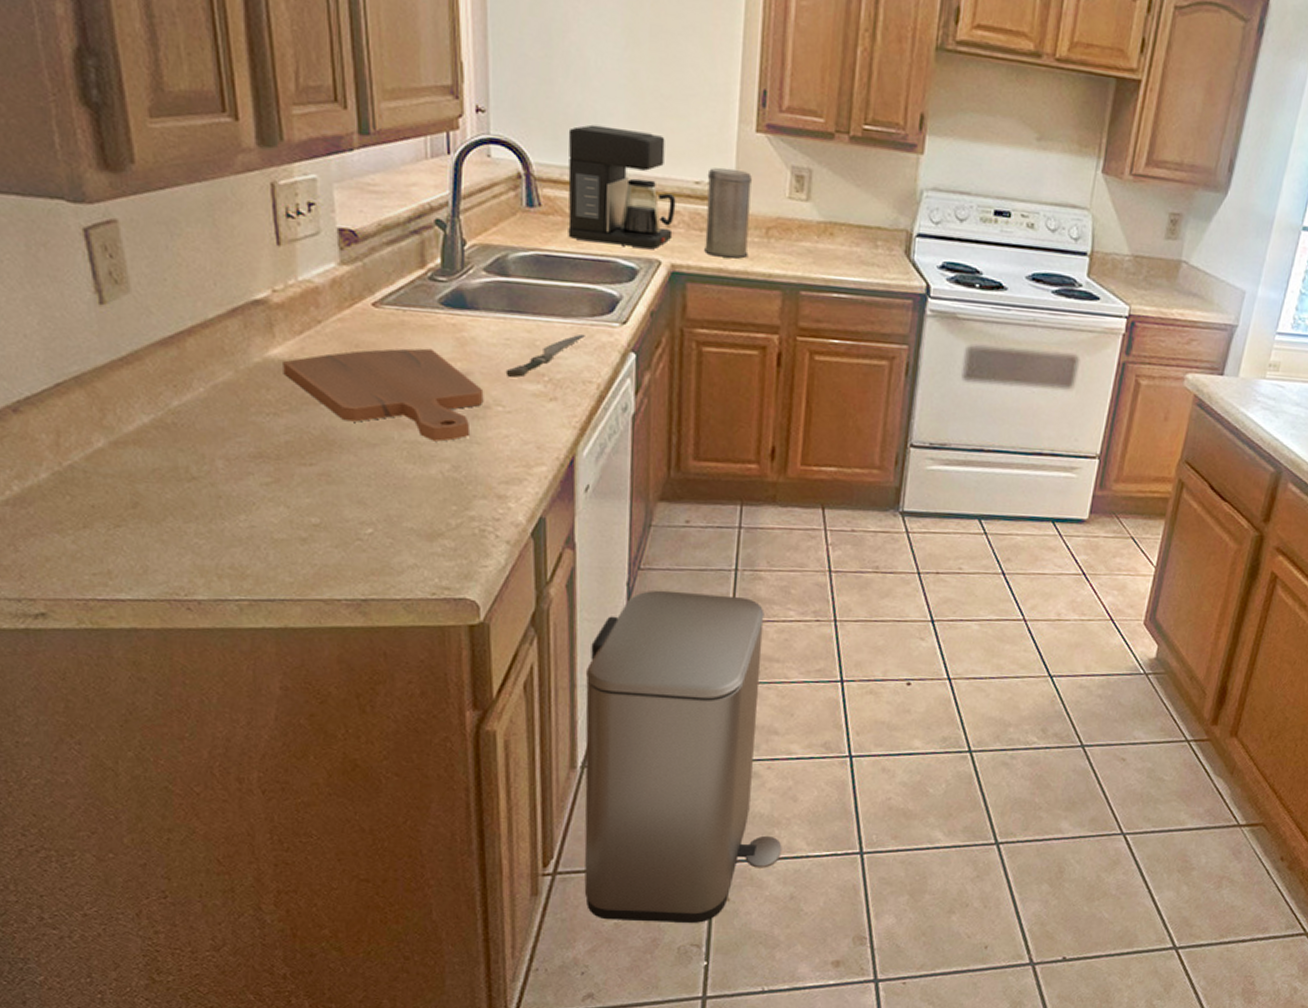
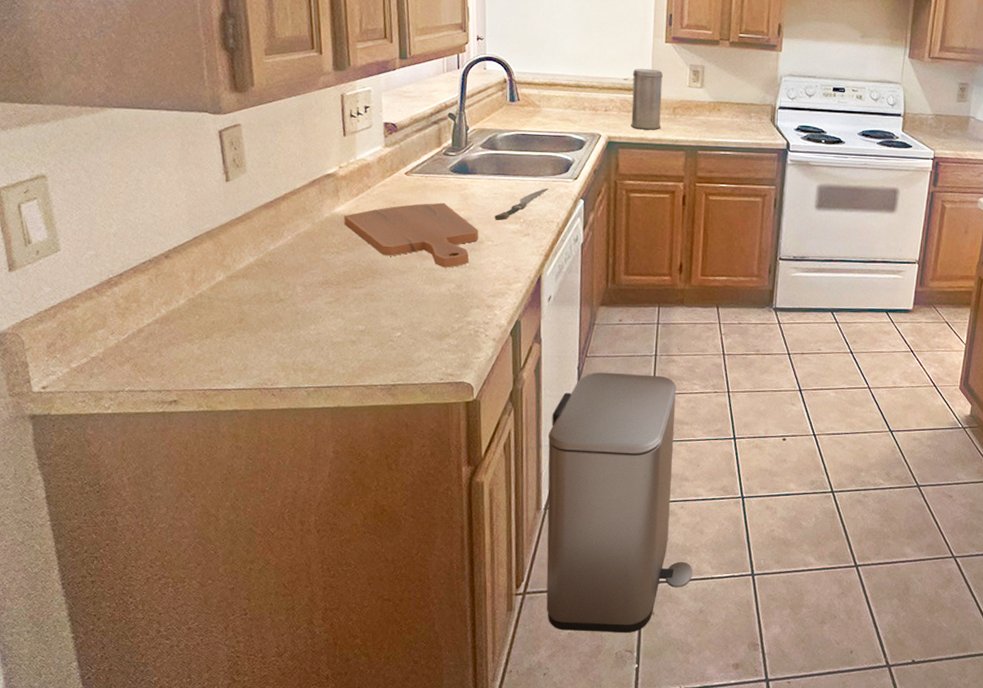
coffee maker: present [568,124,676,250] -> none [537,44,611,127]

